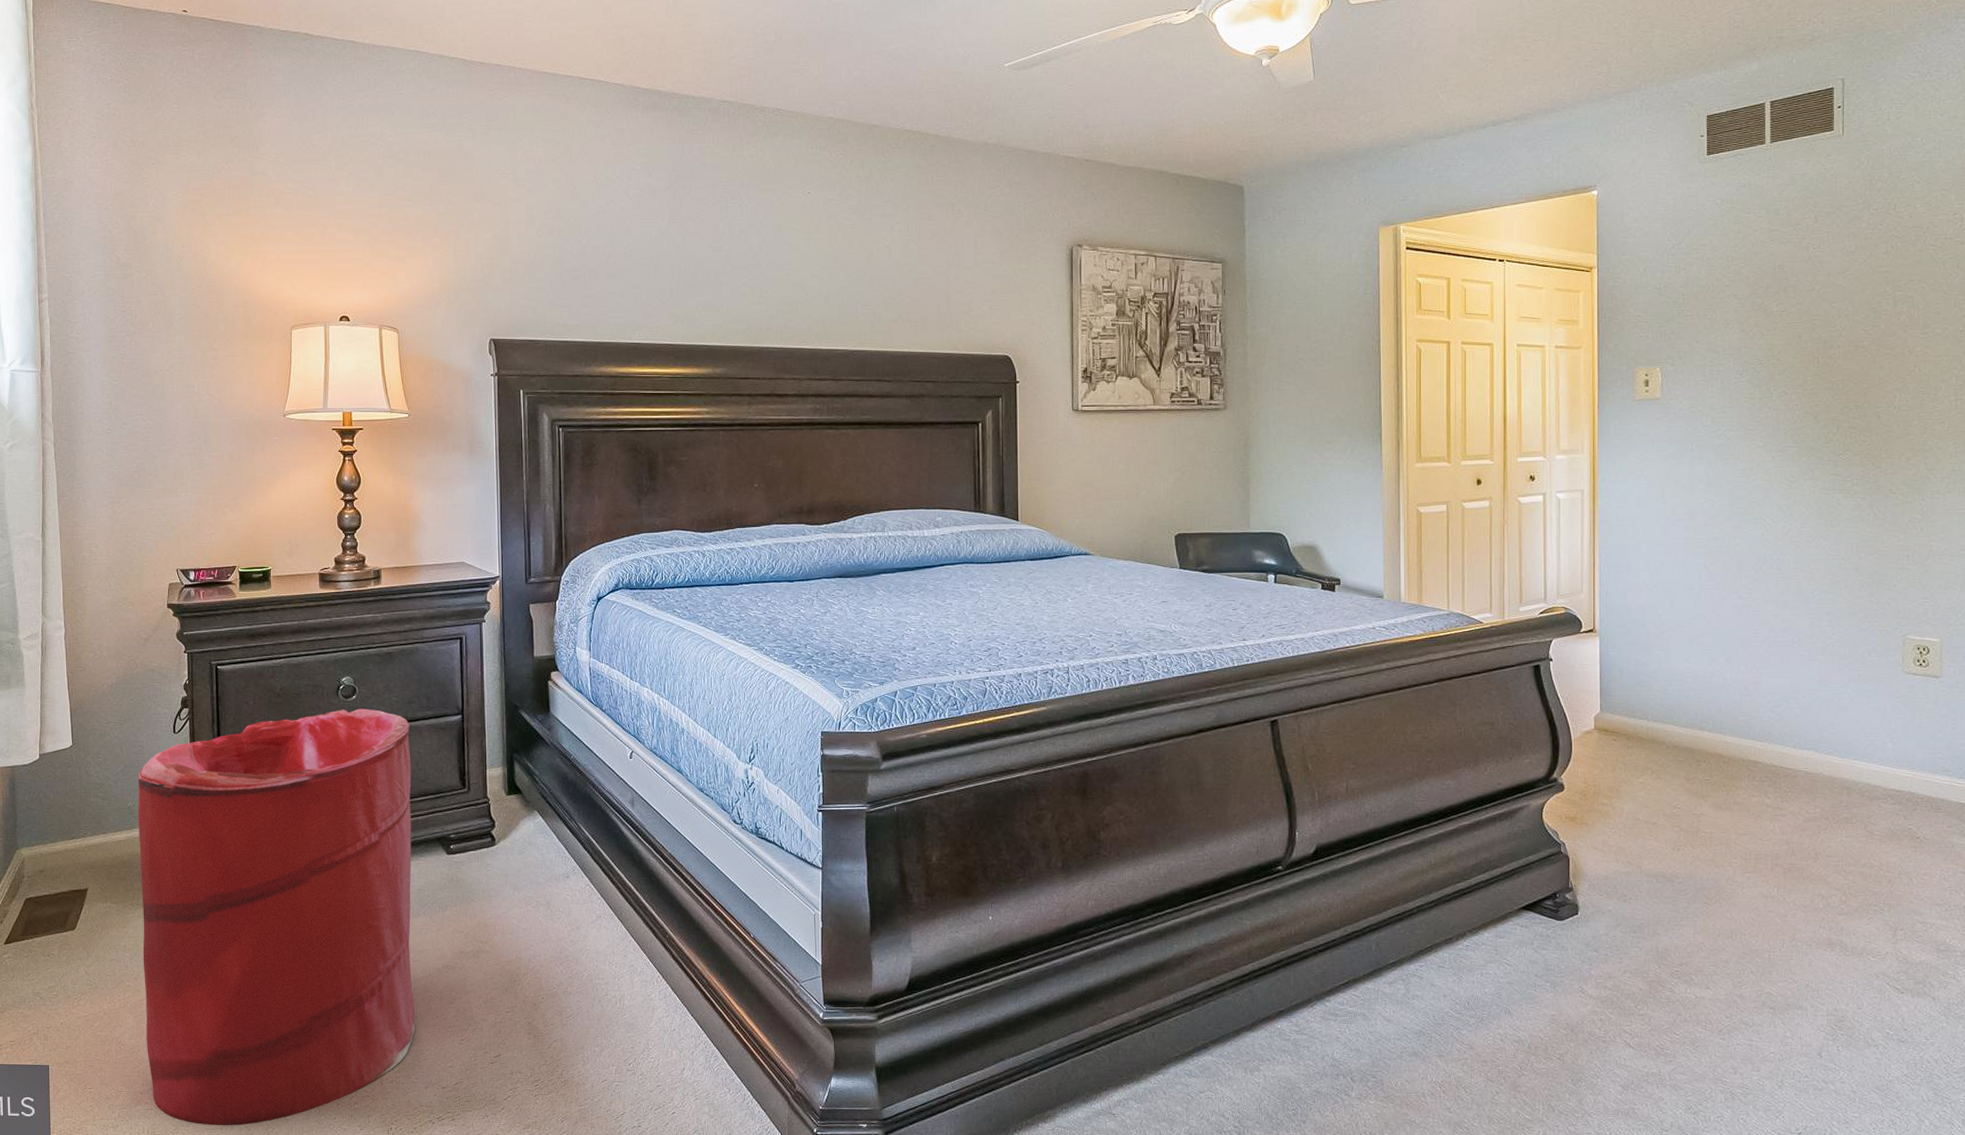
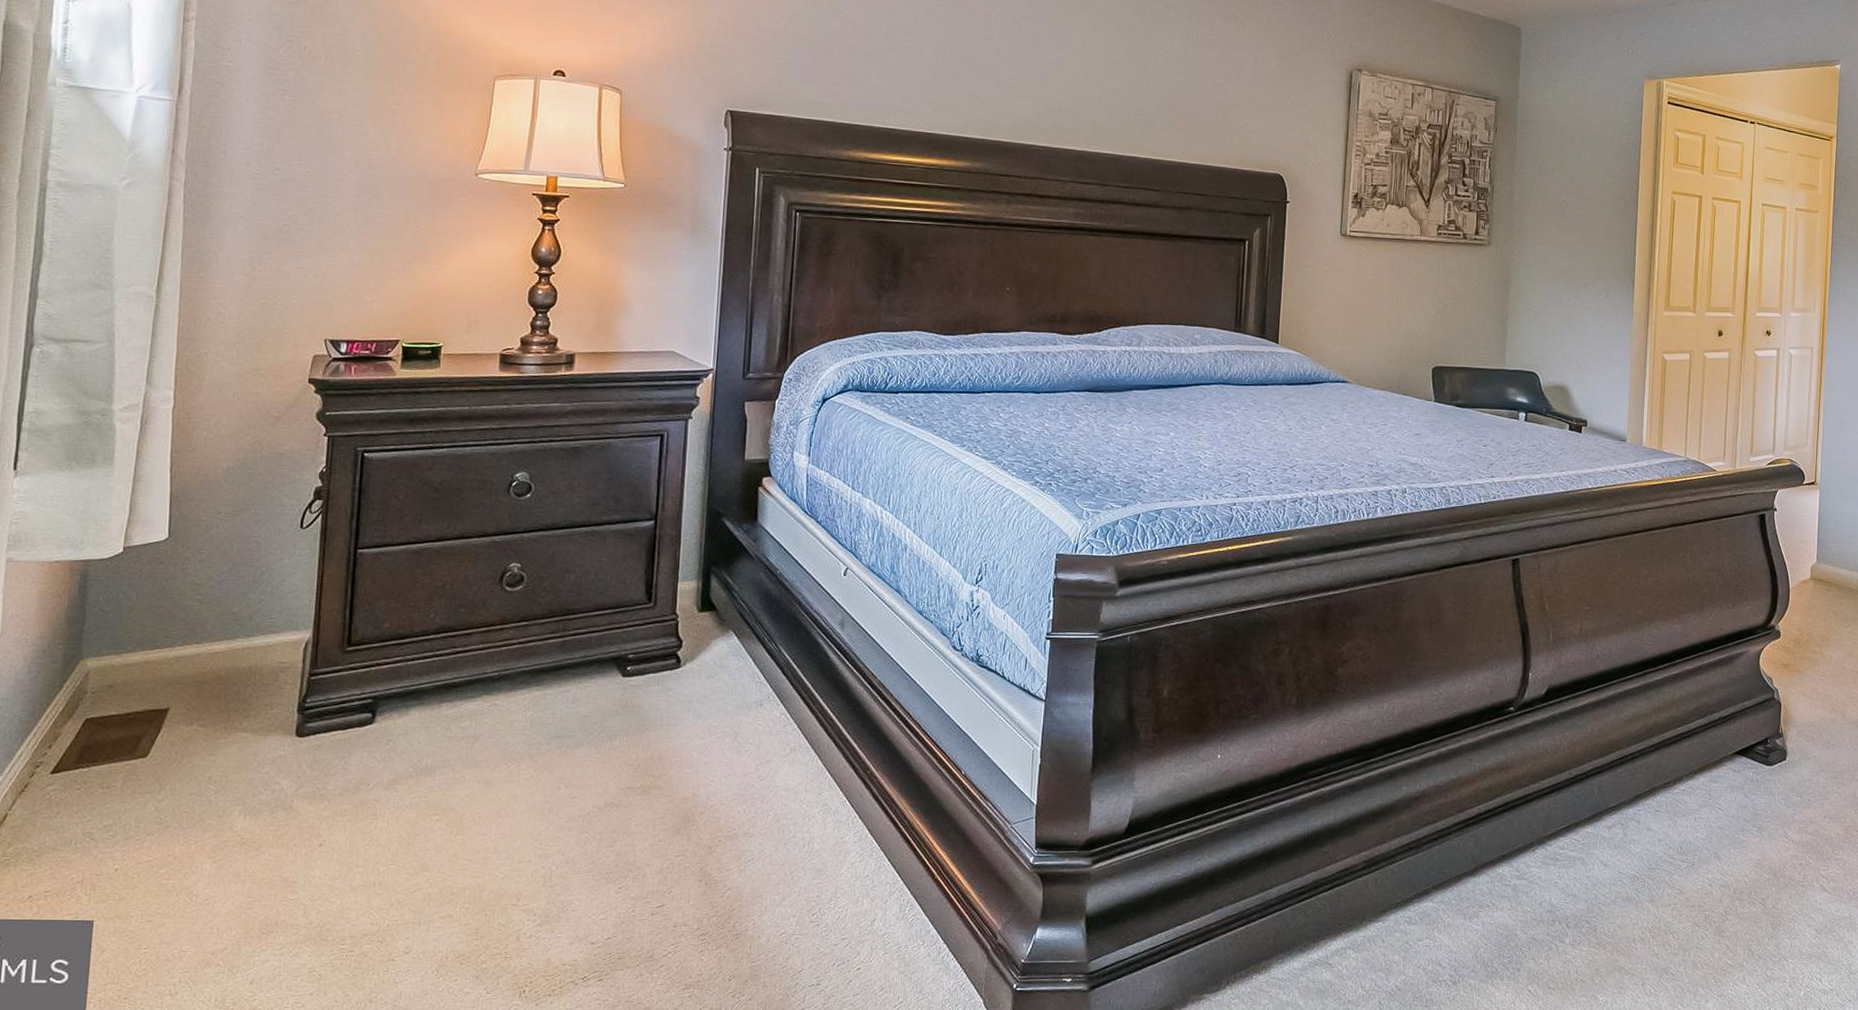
laundry hamper: present [137,708,415,1126] -> none [225,508,593,992]

